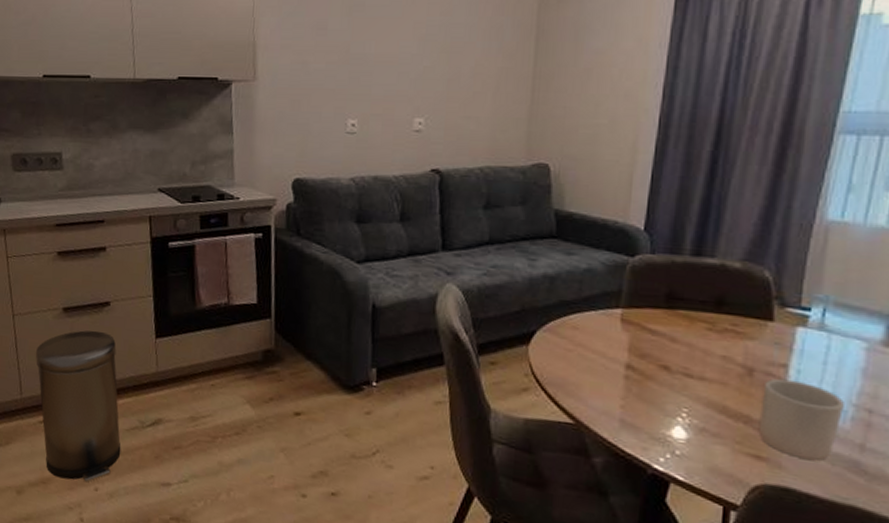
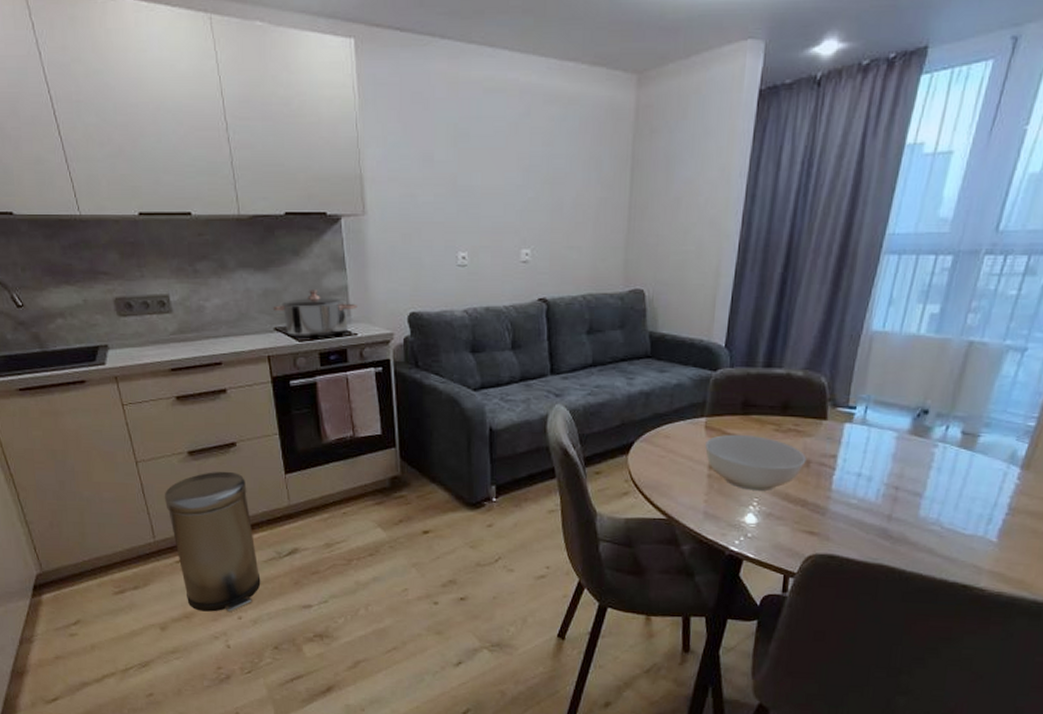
cooking pot: none [157,152,242,201] -> present [272,290,357,338]
bowl: none [621,330,749,401] -> present [705,434,807,491]
mug: present [758,378,844,460] -> none [812,467,878,531]

